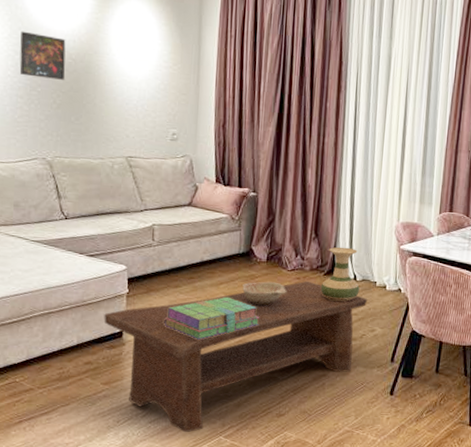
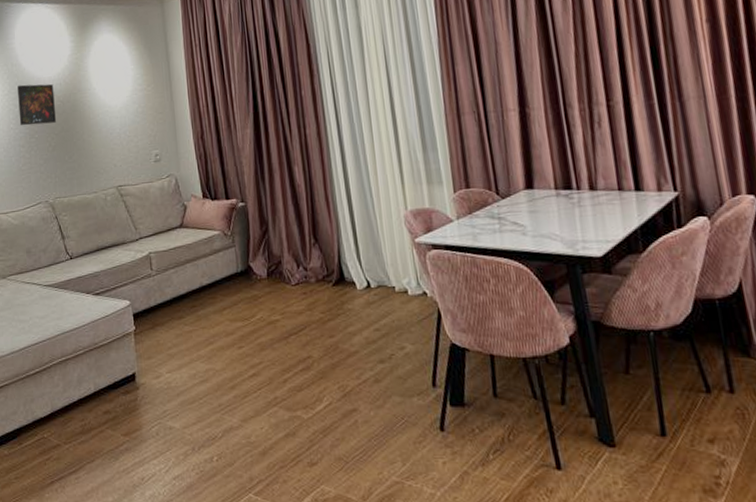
coffee table: present [104,280,368,433] -> none [115,294,389,490]
stack of books: present [164,296,260,340] -> none [173,323,272,377]
decorative bowl: present [242,281,286,305] -> none [246,300,294,329]
vase: present [320,247,360,301] -> none [331,249,377,315]

